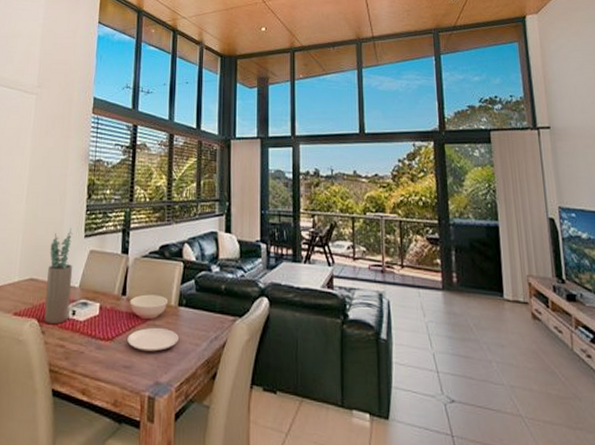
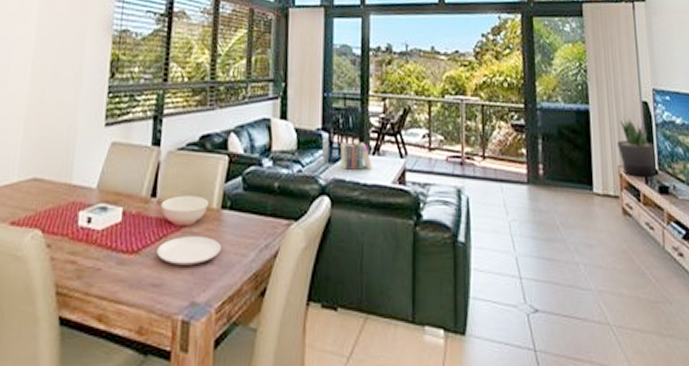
vase: present [44,227,73,325] -> none [50,113,91,236]
books: none [277,252,304,276] -> present [340,142,372,170]
planter: none [526,233,564,286] -> present [617,118,656,177]

